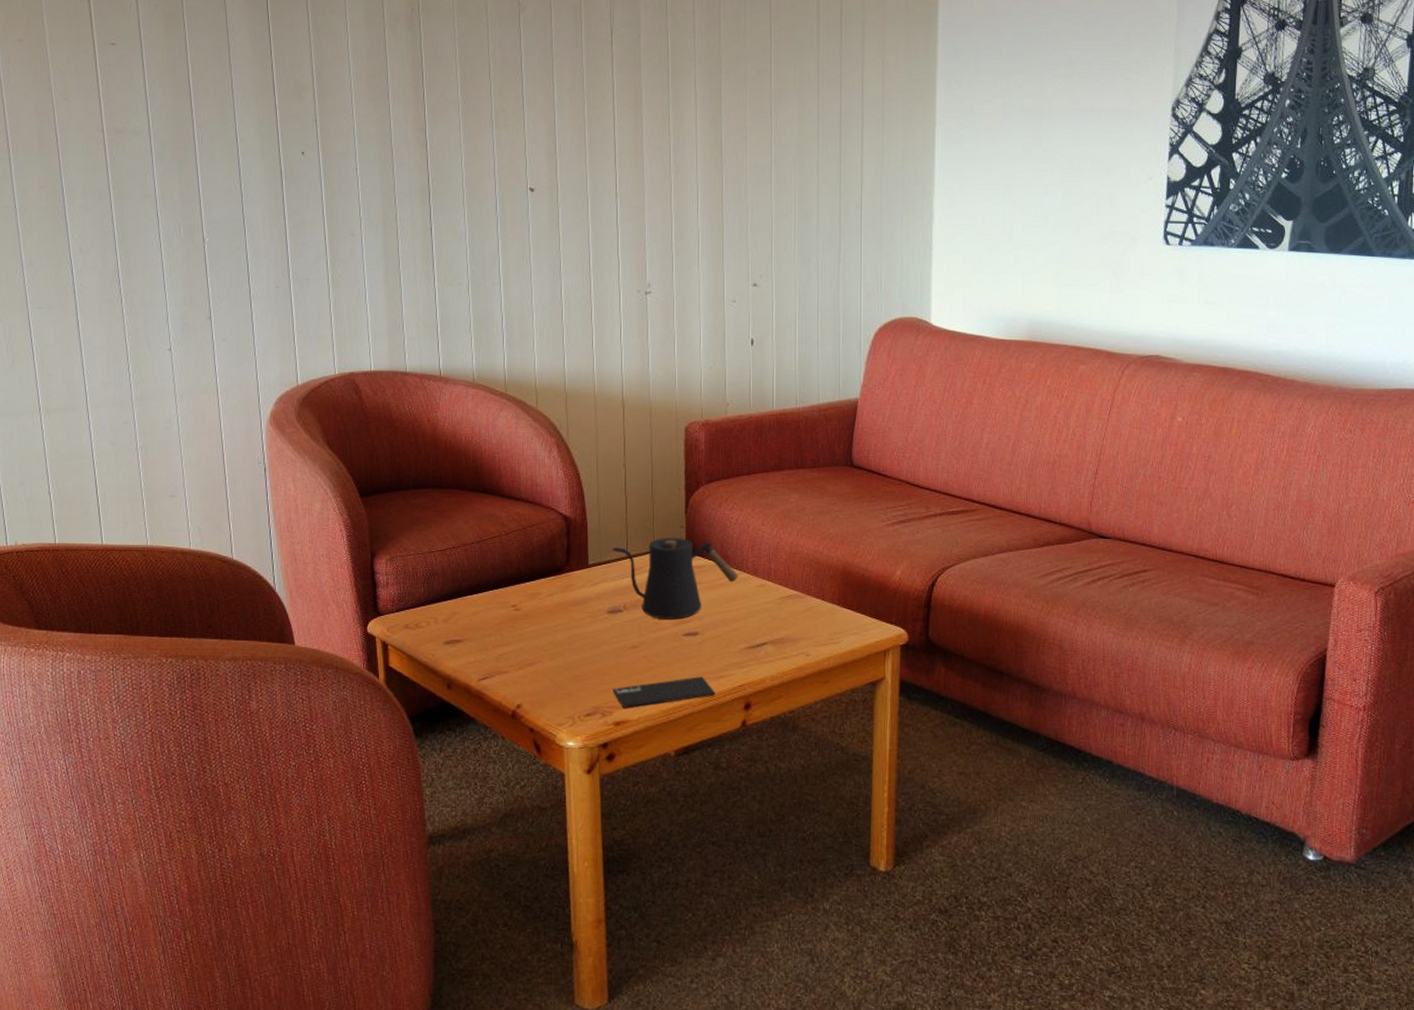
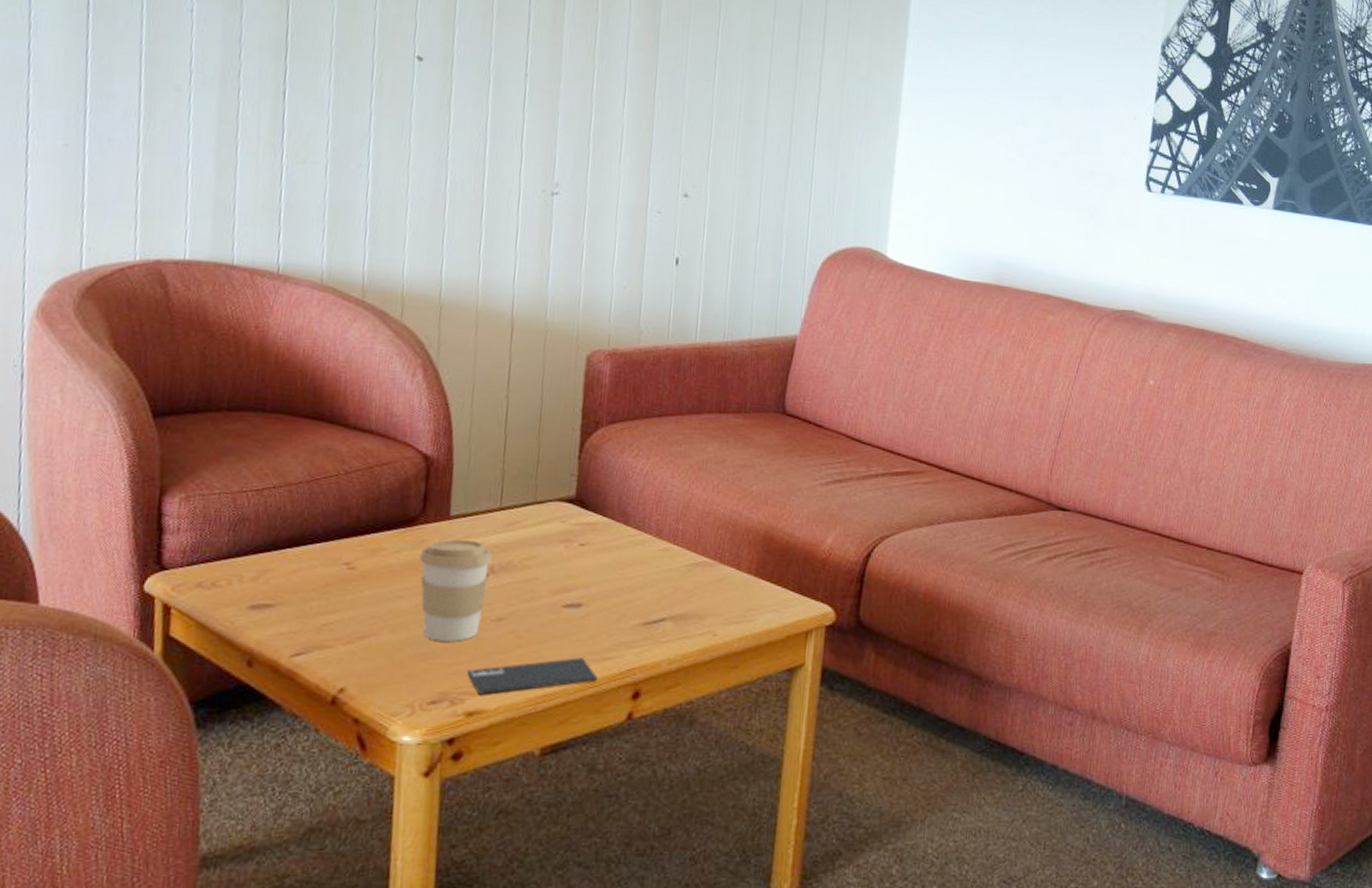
coffee cup: none [568,583,624,666] -> present [419,539,492,642]
kettle: present [612,538,738,619] -> none [482,487,638,587]

